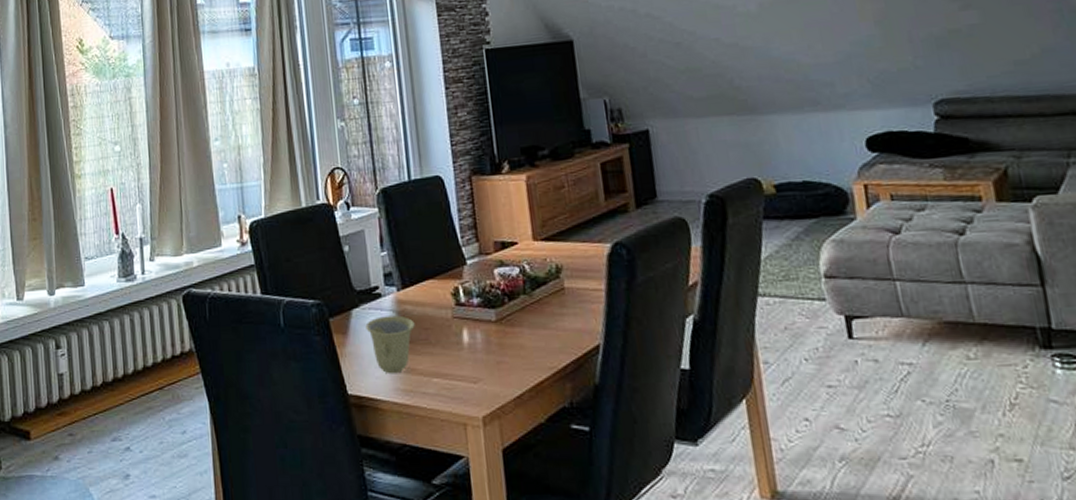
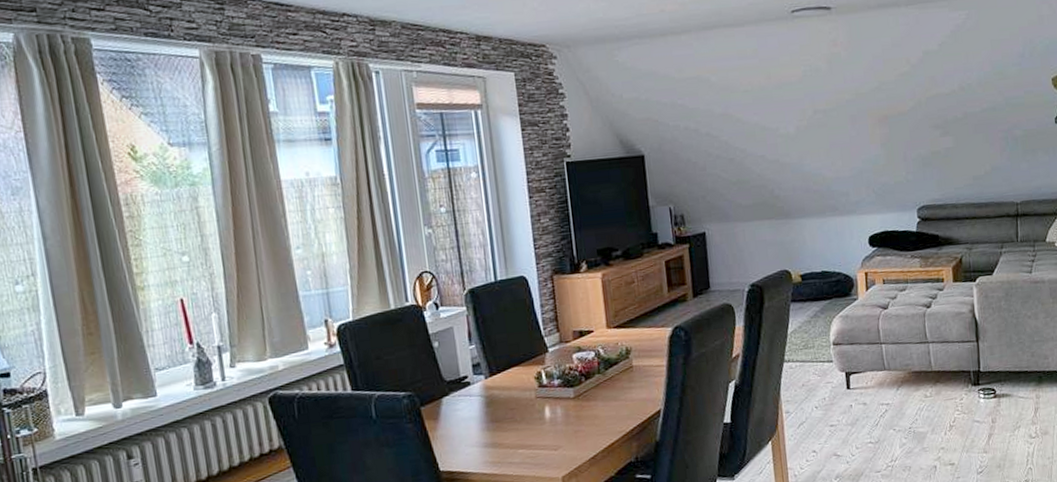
cup: present [365,315,415,374] -> none [456,399,502,450]

